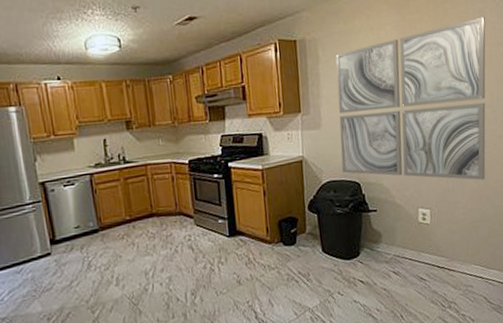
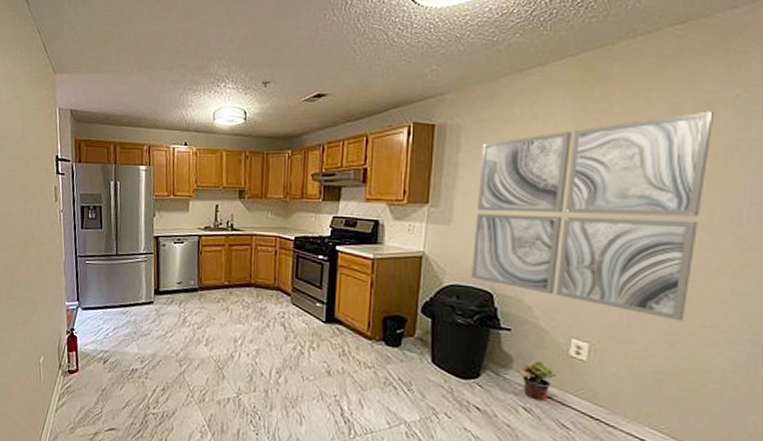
potted plant: none [387,231,413,264] -> present [519,360,557,401]

